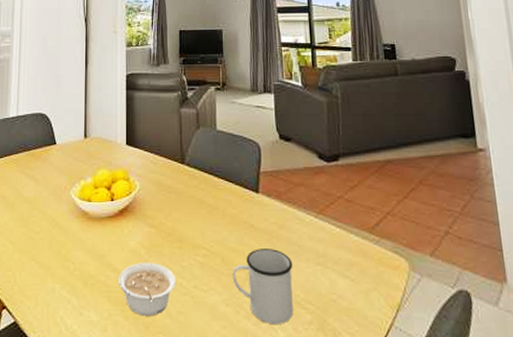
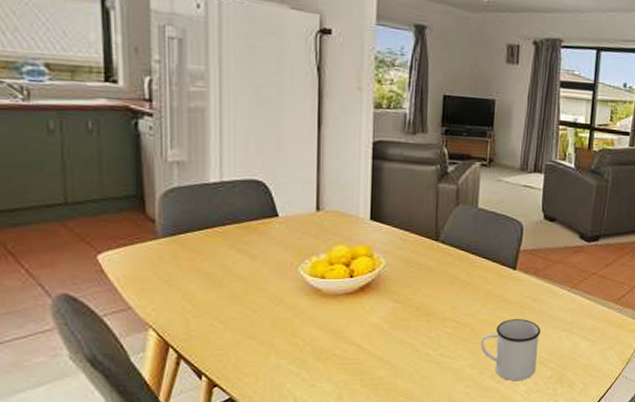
legume: present [119,263,176,316] -> none [357,336,422,383]

